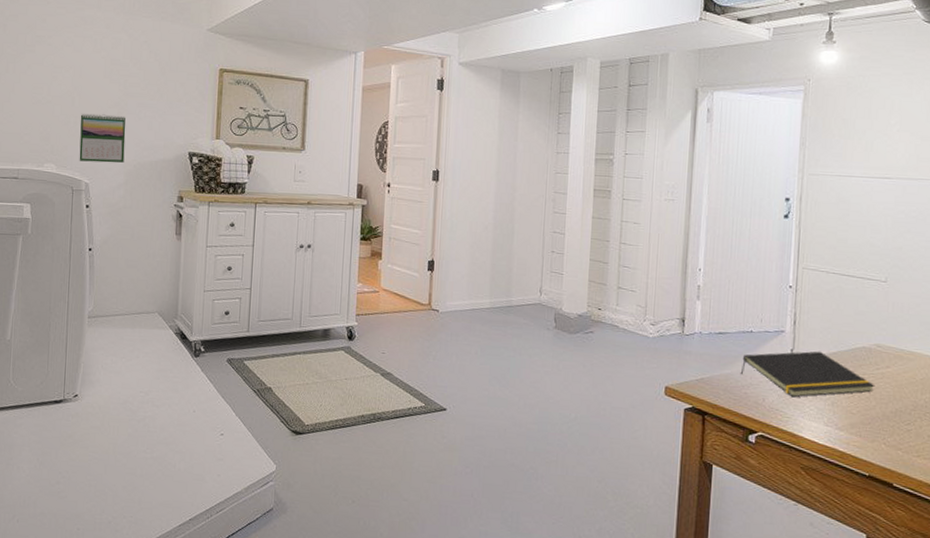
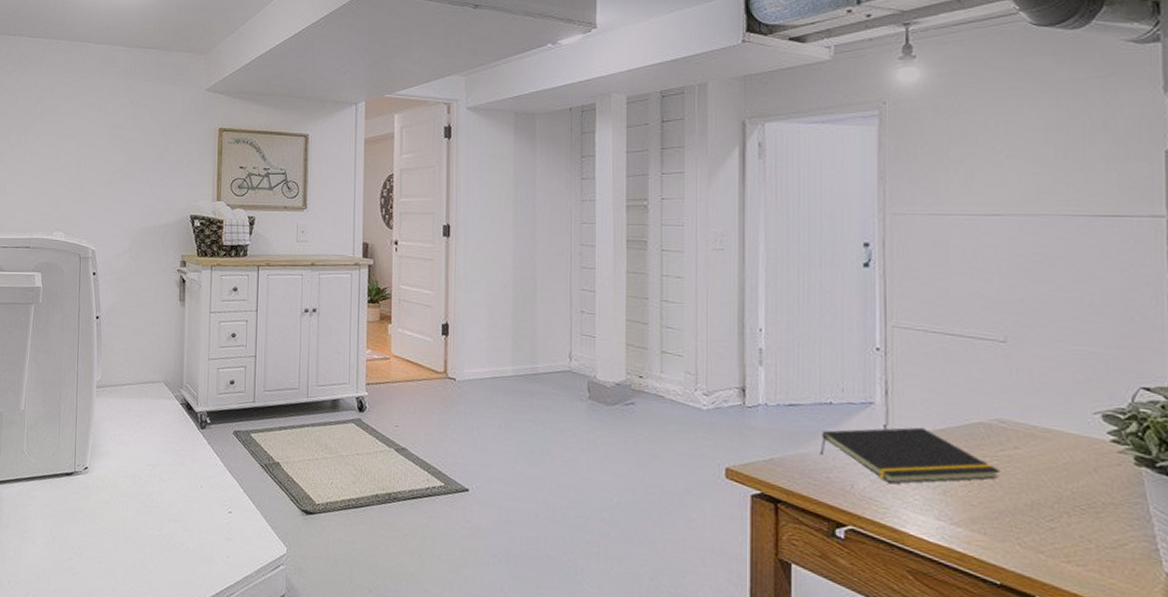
calendar: present [79,113,126,163] -> none [86,180,130,229]

